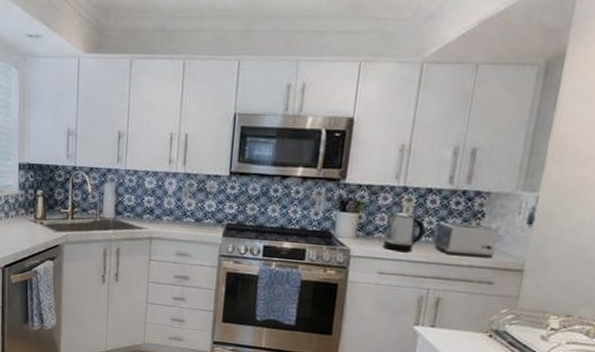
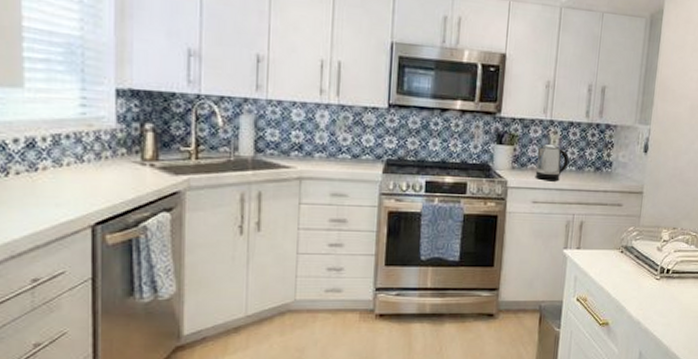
toaster: present [434,221,500,259] -> none [576,151,625,183]

